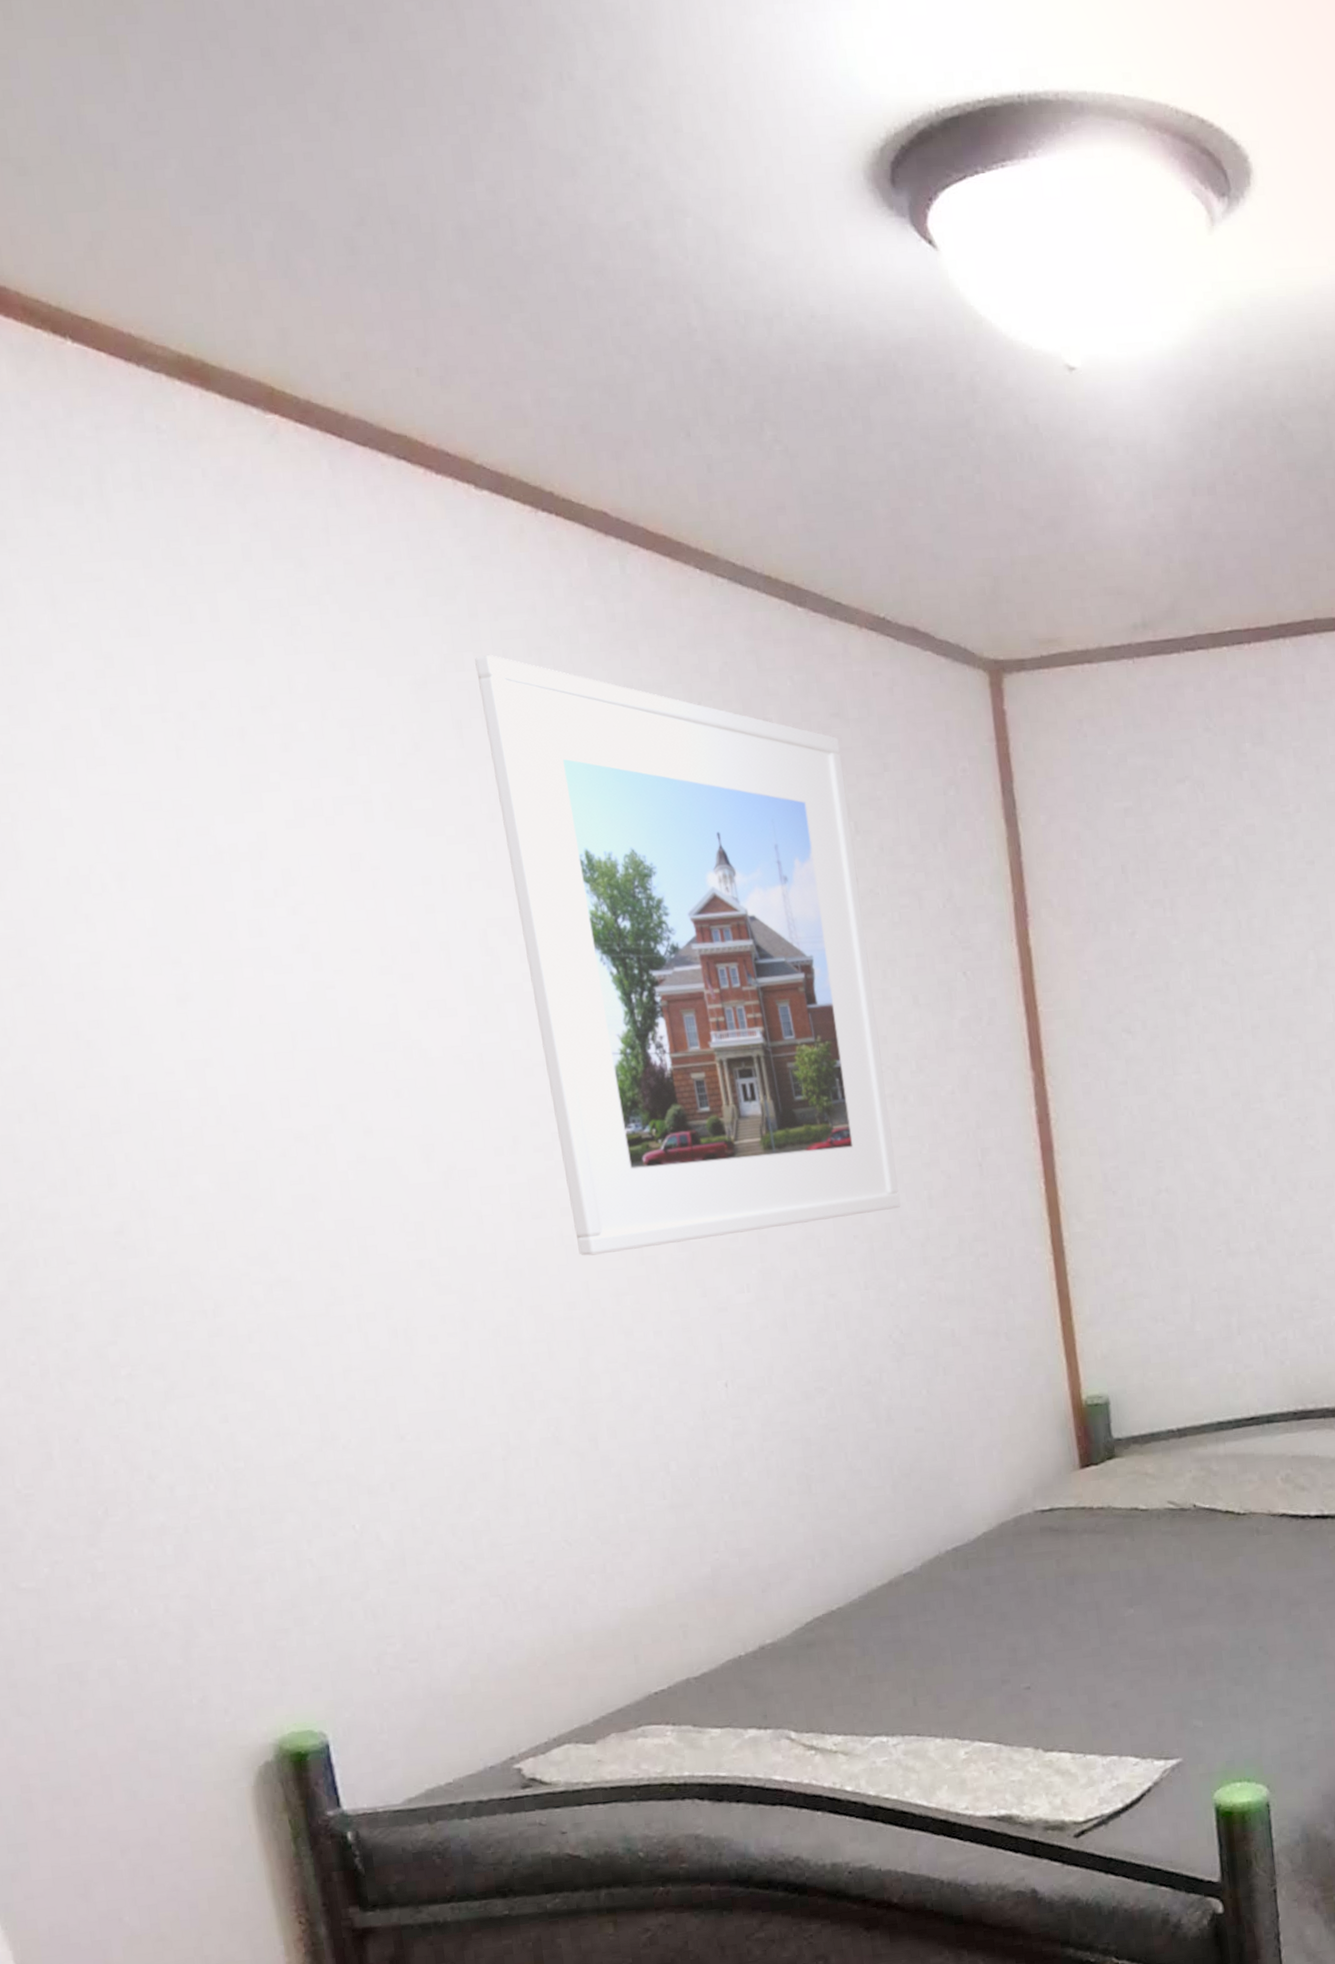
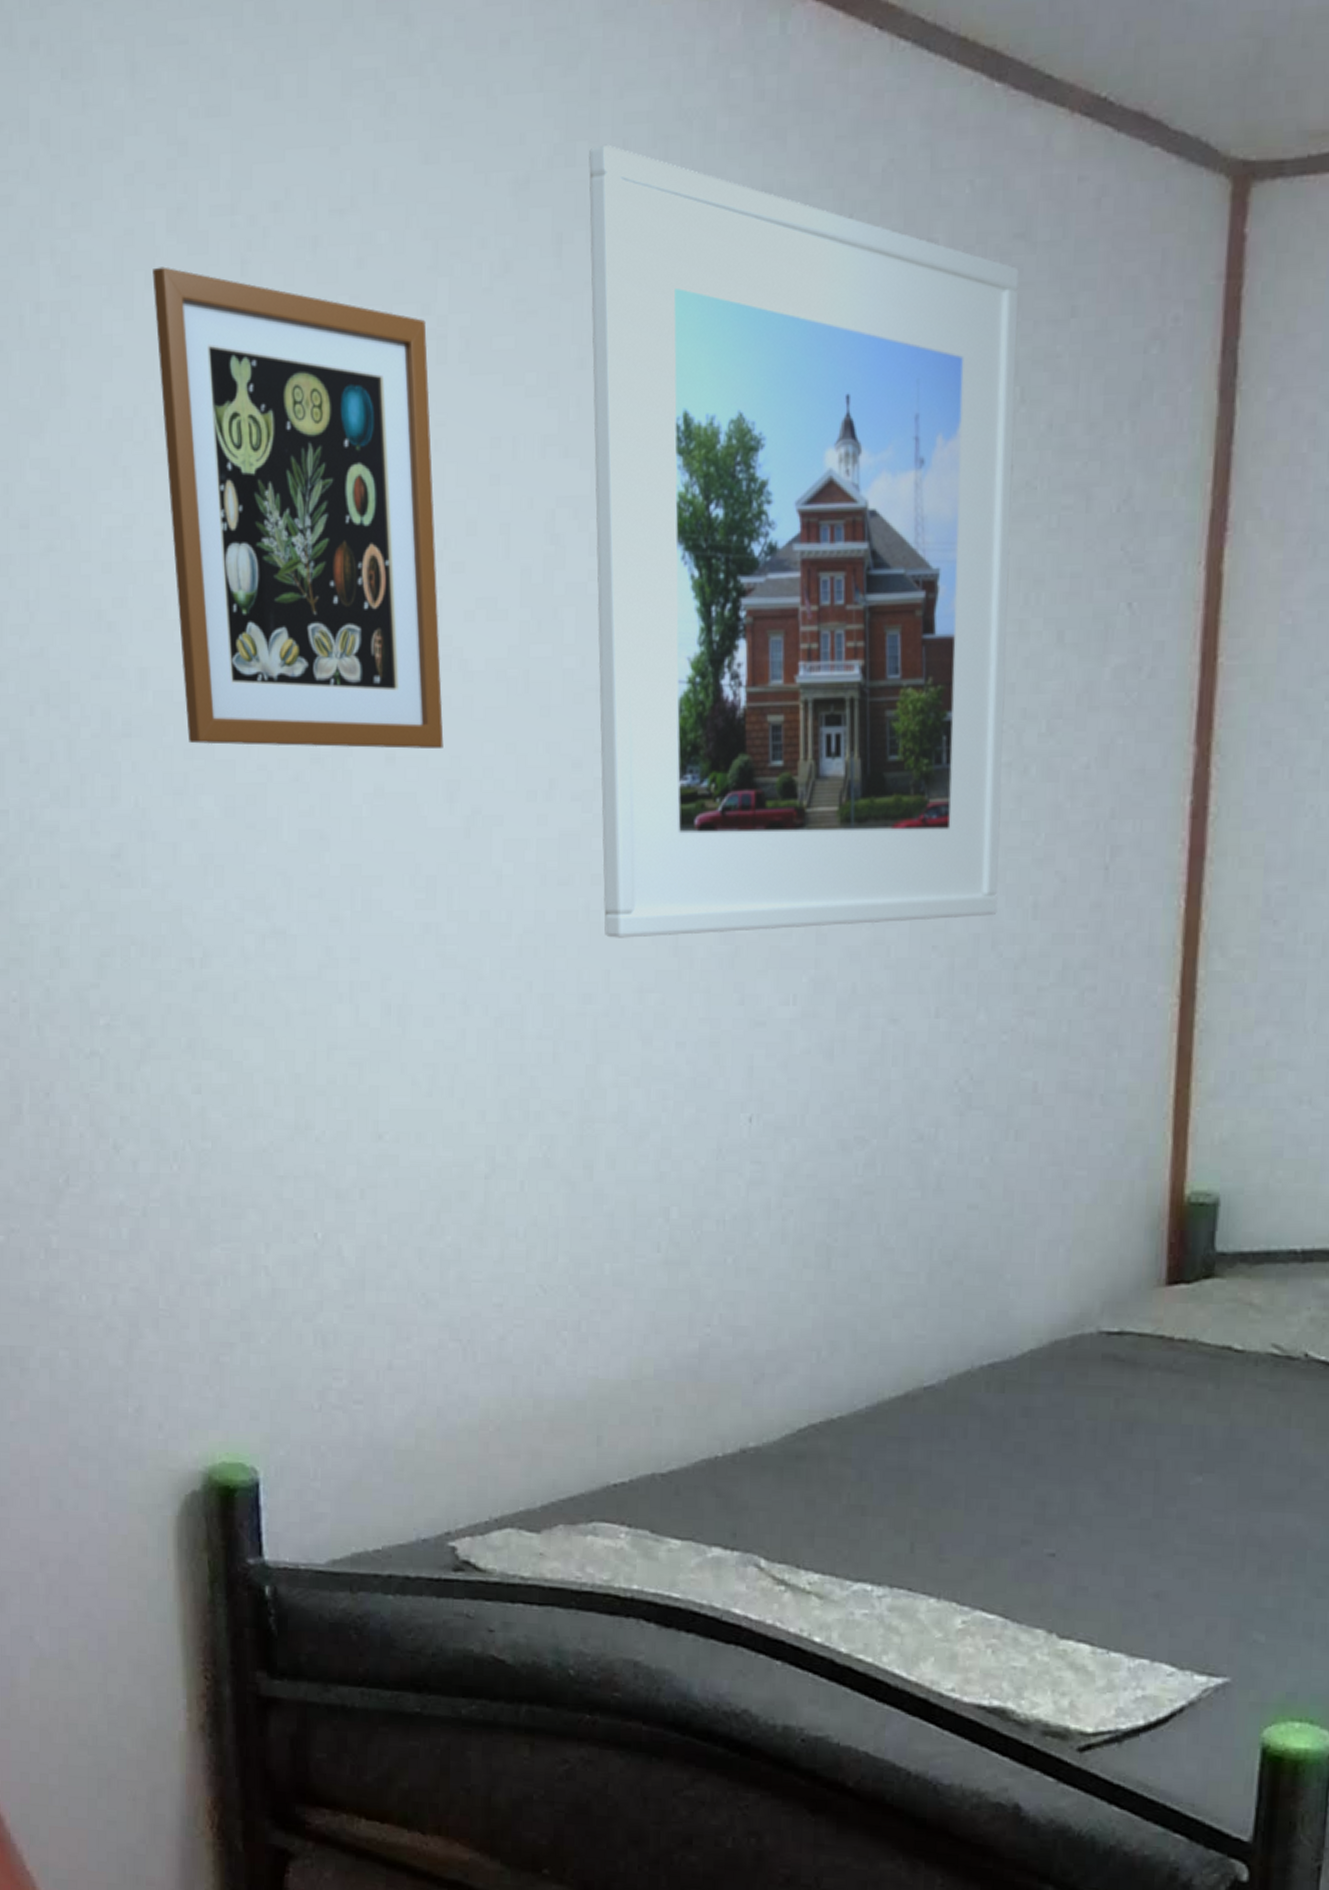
picture frame: none [93,754,415,1134] -> present [152,267,444,749]

